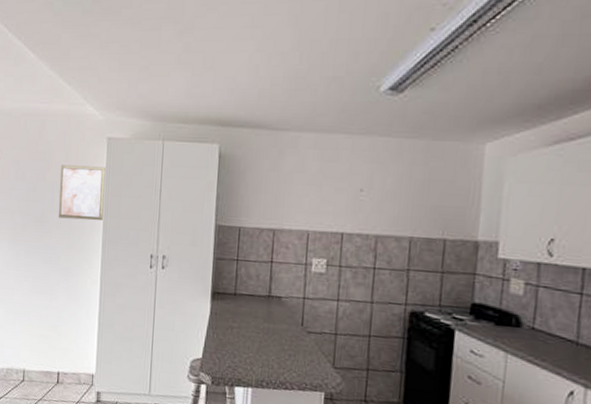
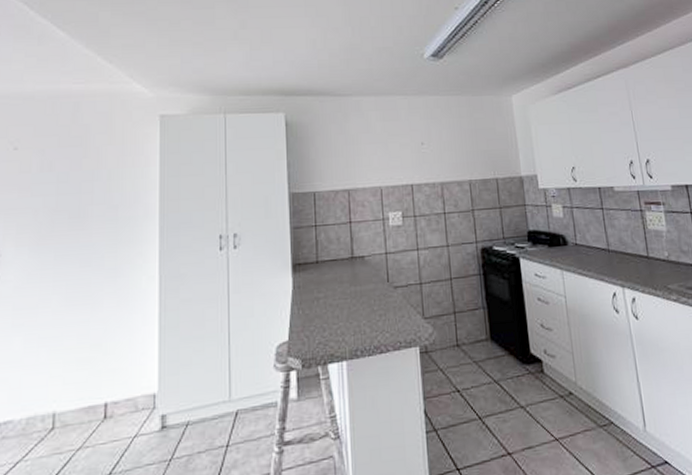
wall art: present [58,165,106,221] -> none [100,146,159,210]

